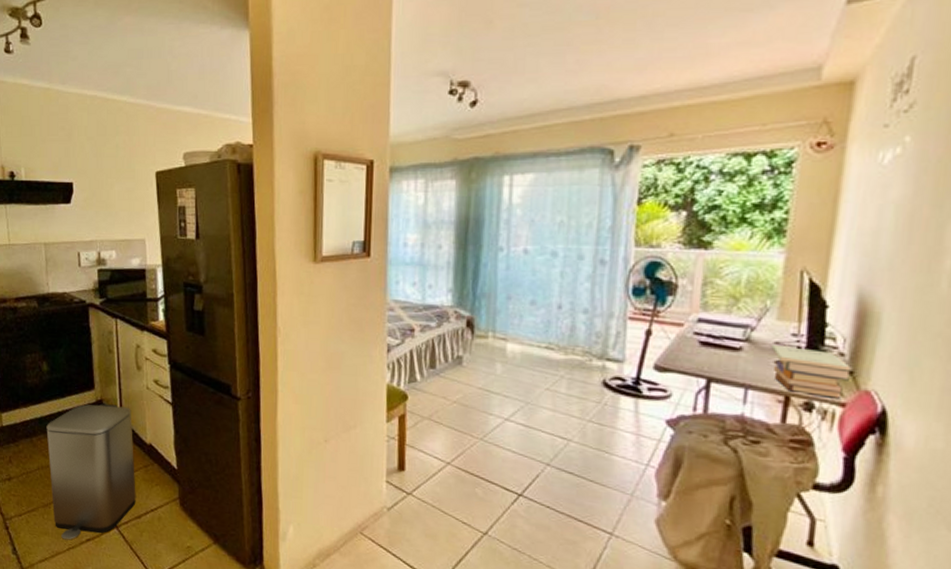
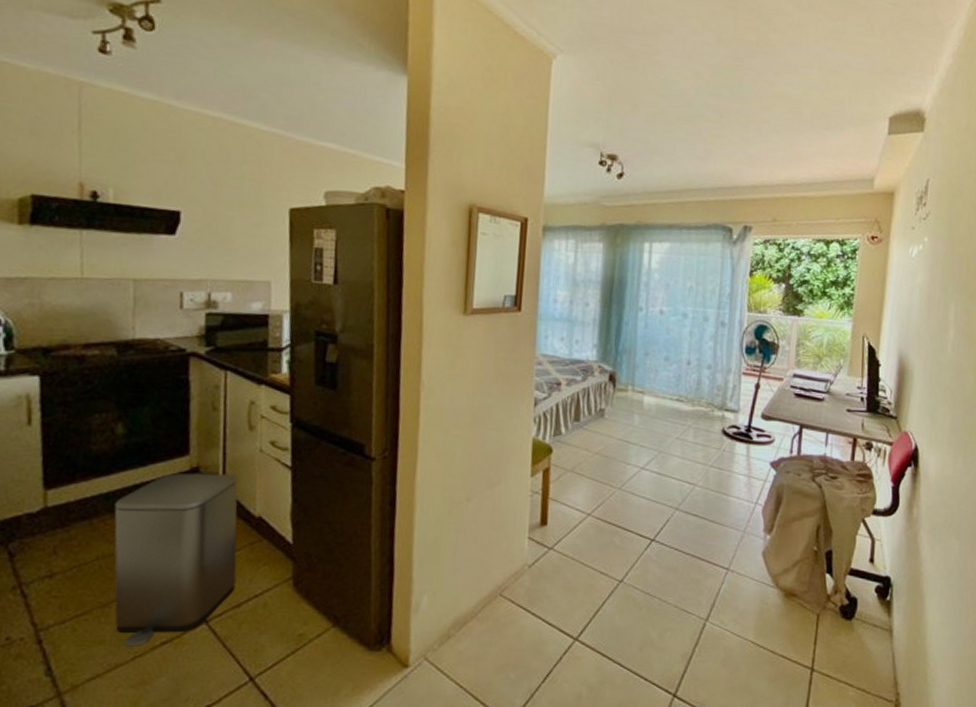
books: present [771,344,851,399] -> none [844,395,895,439]

